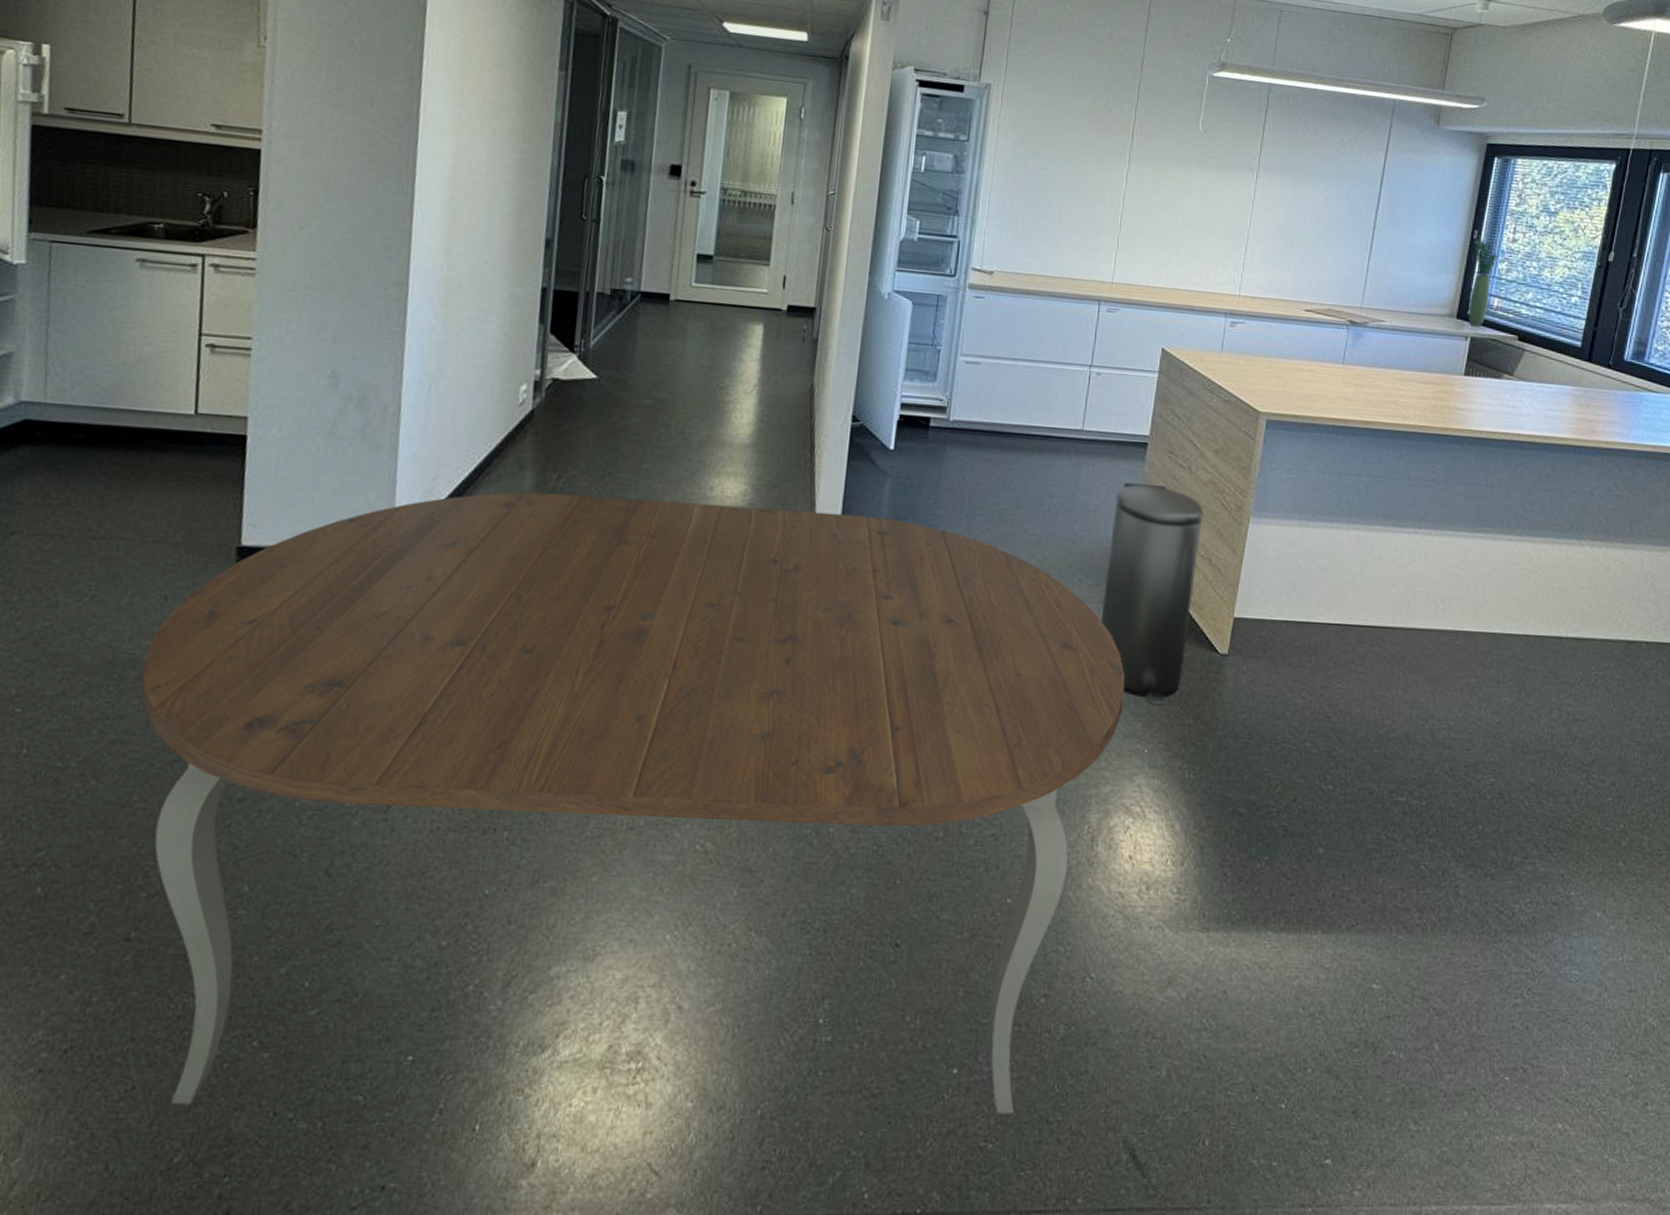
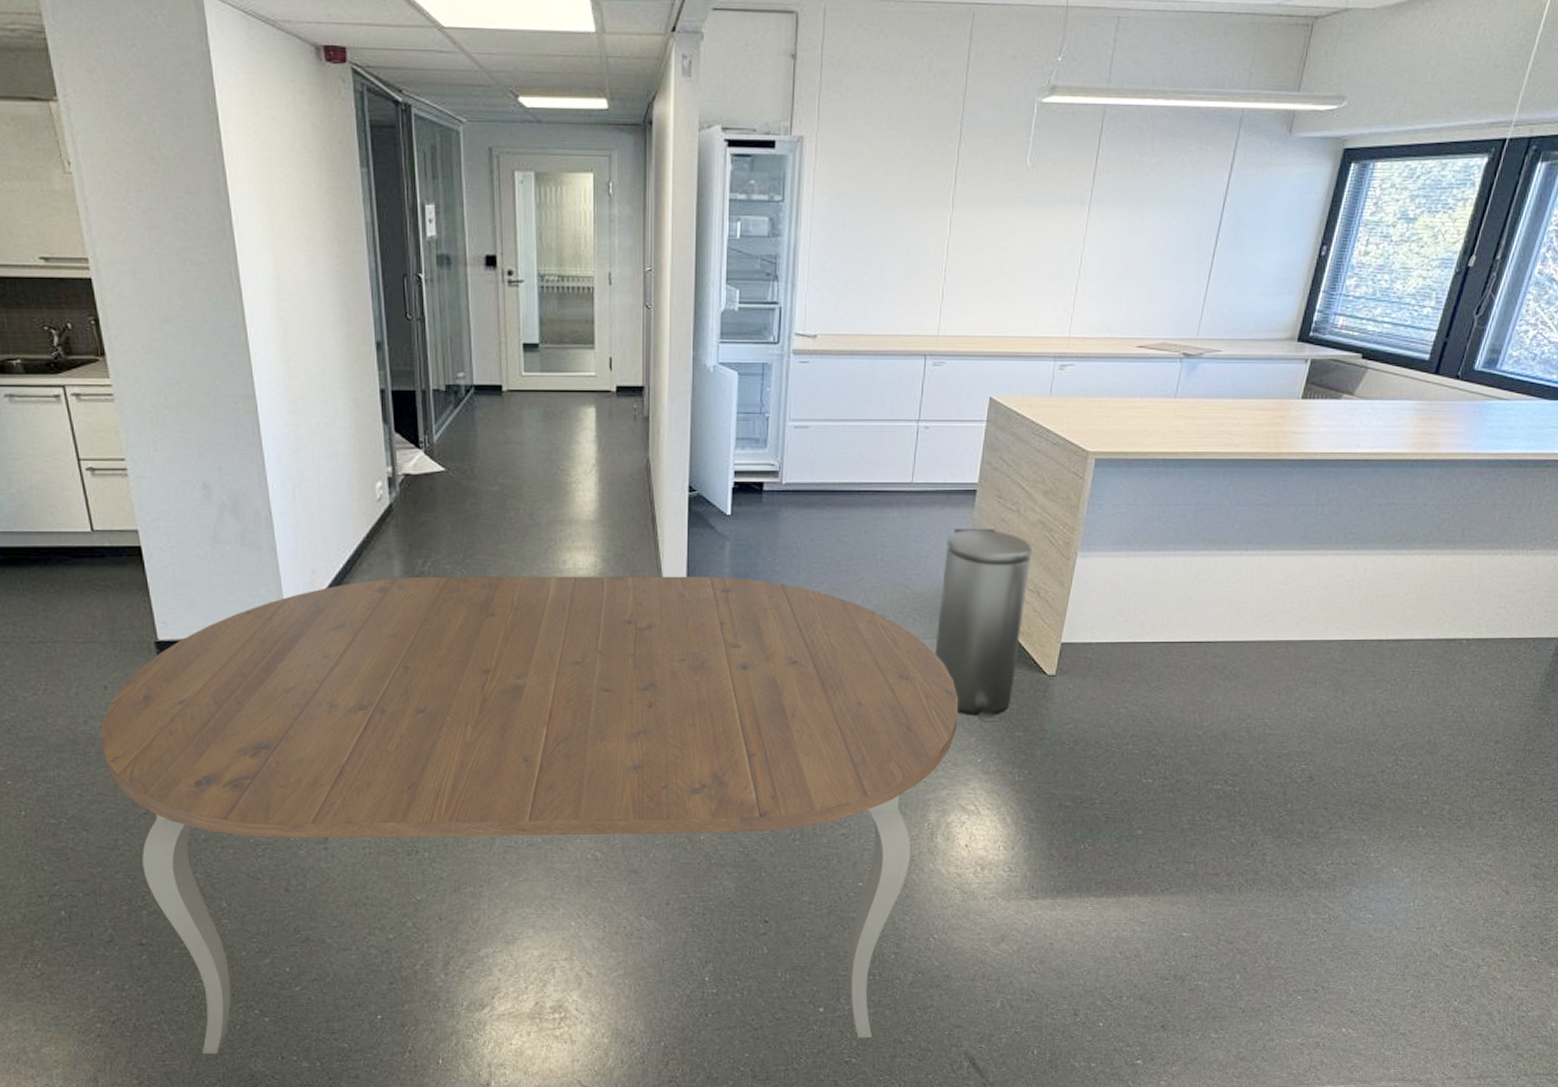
vase: present [1468,235,1497,327] -> none [1310,252,1346,348]

